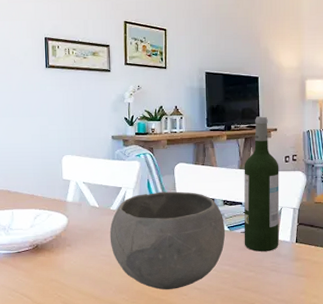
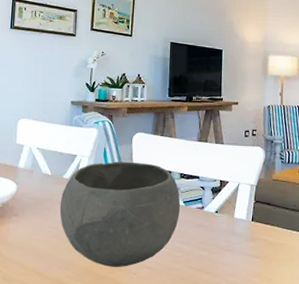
wine bottle: present [244,116,280,252] -> none [199,89,239,229]

